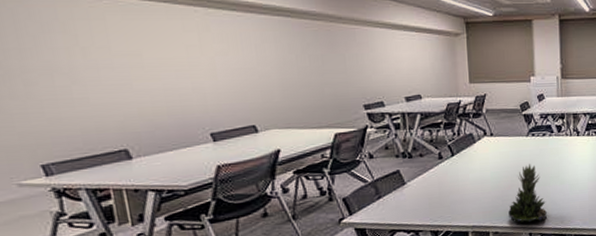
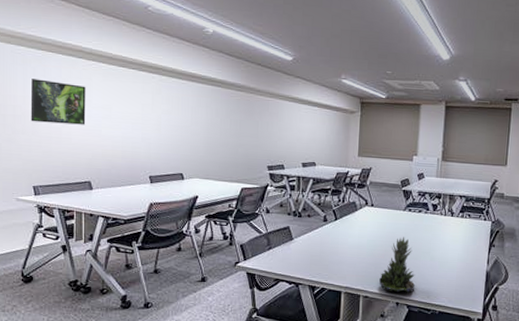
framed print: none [10,24,107,82] -> present [30,79,86,125]

